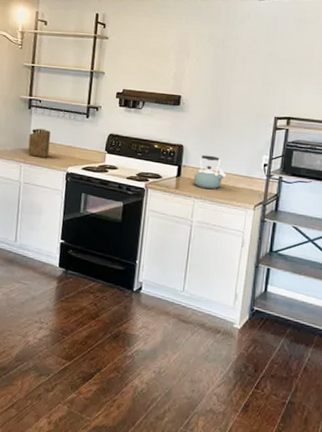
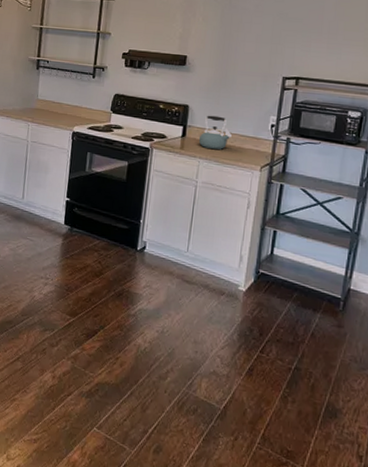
canister: present [27,128,51,158] -> none [35,88,58,117]

